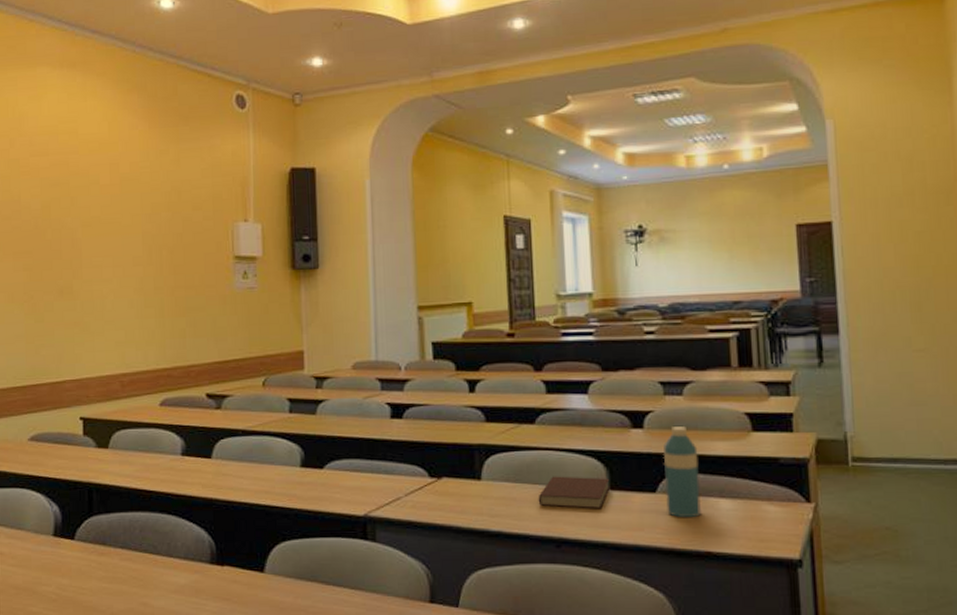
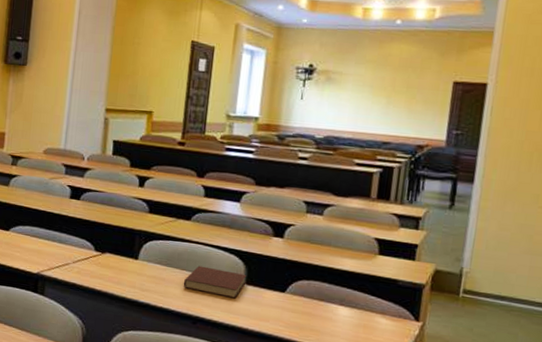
water bottle: present [663,426,701,518] -> none [292,240,328,318]

